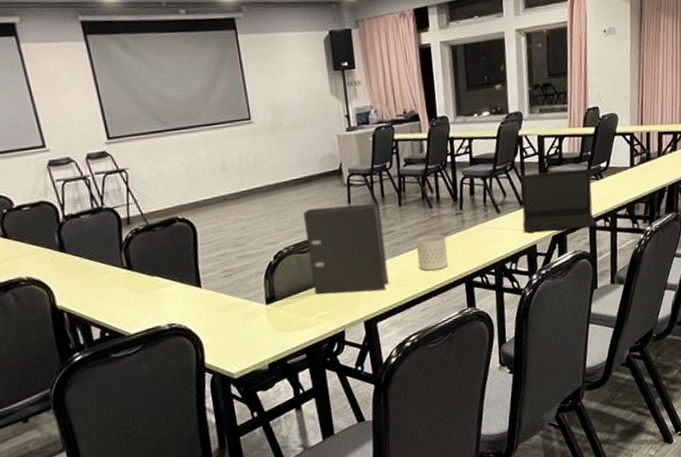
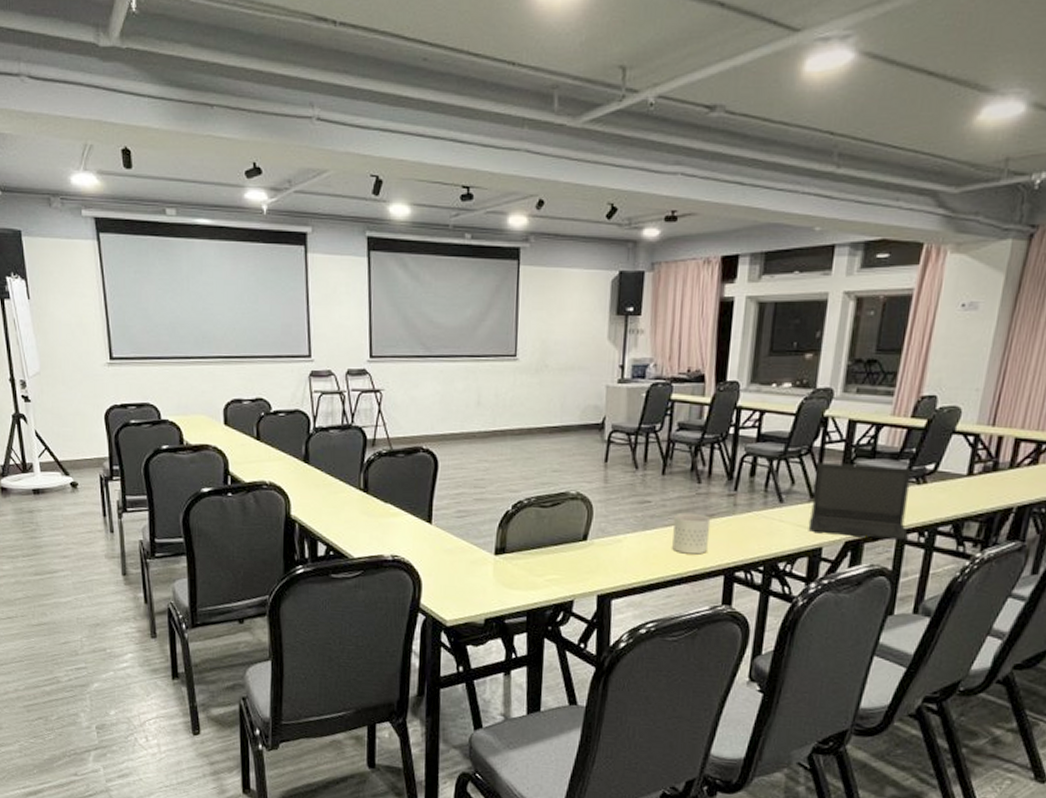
binder: present [302,203,389,294] -> none [548,460,640,566]

